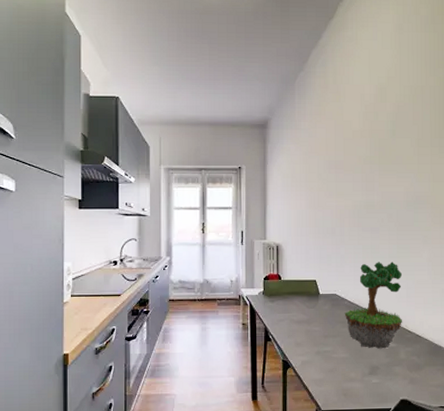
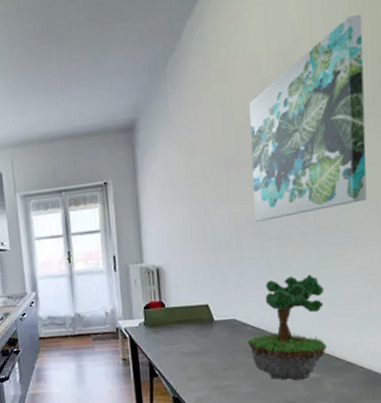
wall art: none [354,70,434,215] -> present [249,13,367,222]

